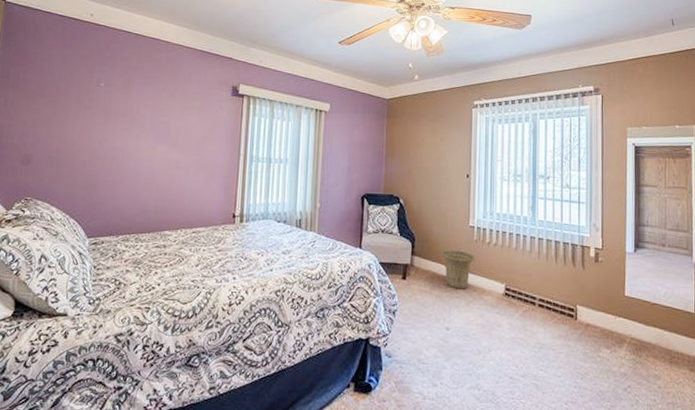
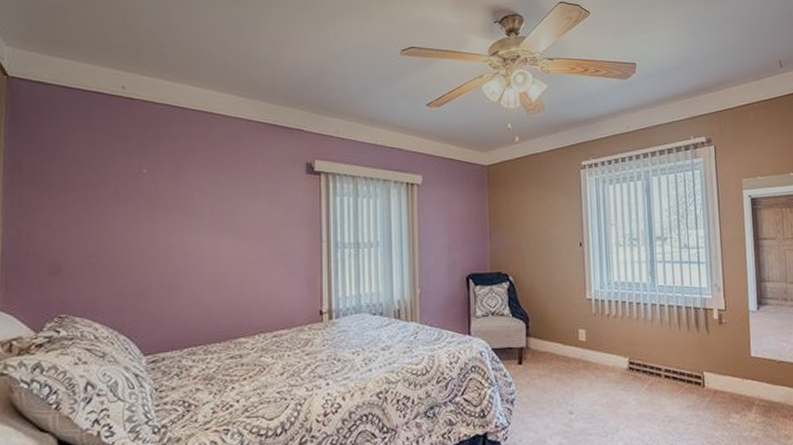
basket: present [441,249,475,290] -> none [558,326,595,369]

